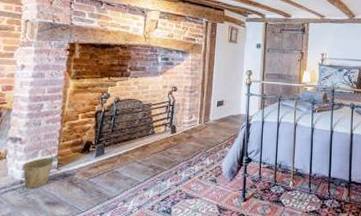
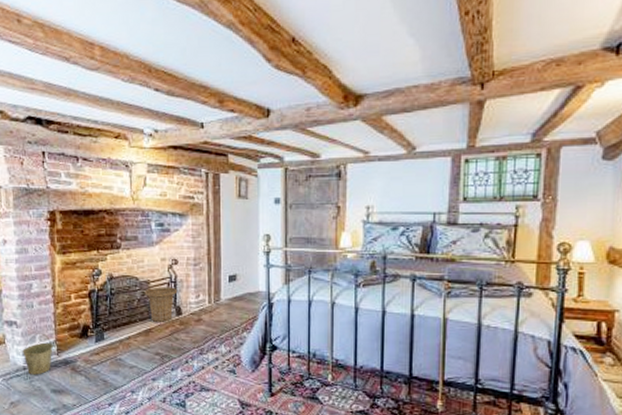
basket: none [145,109,175,140] -> present [144,287,178,323]

